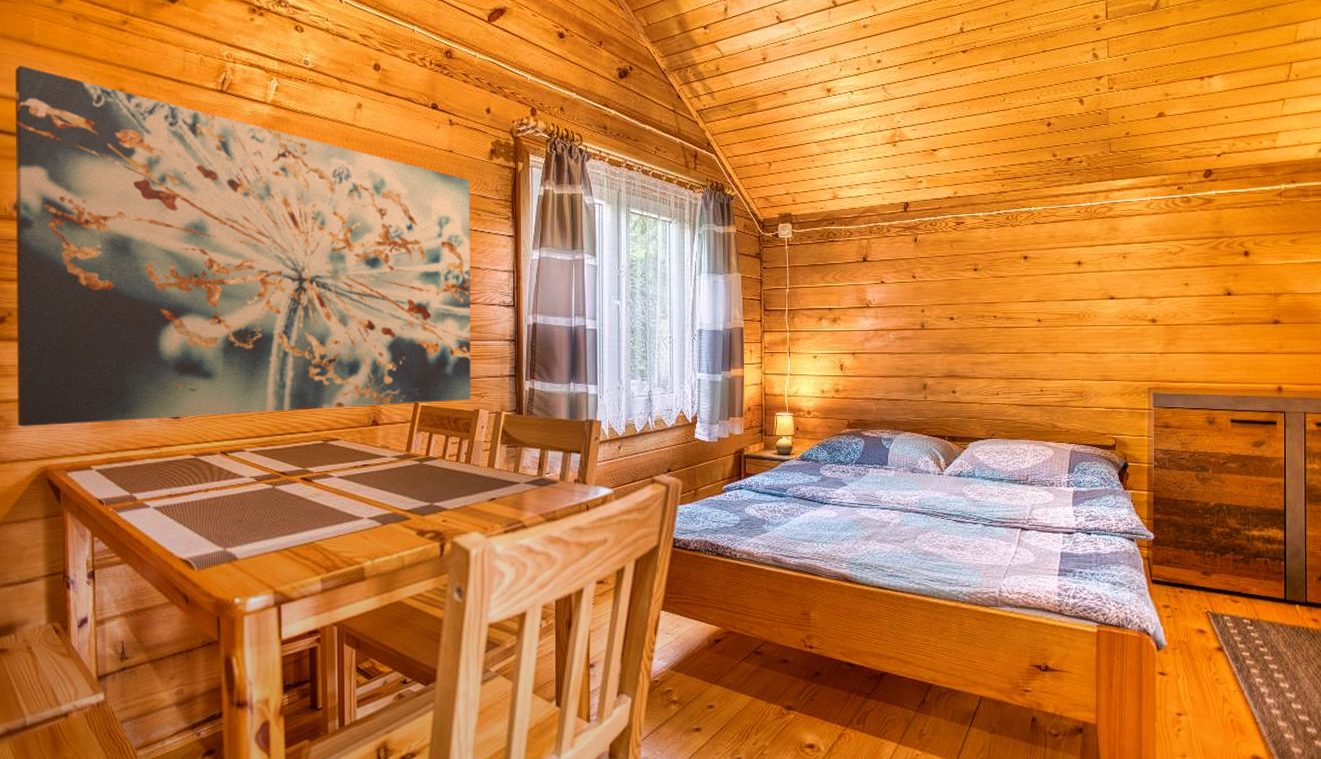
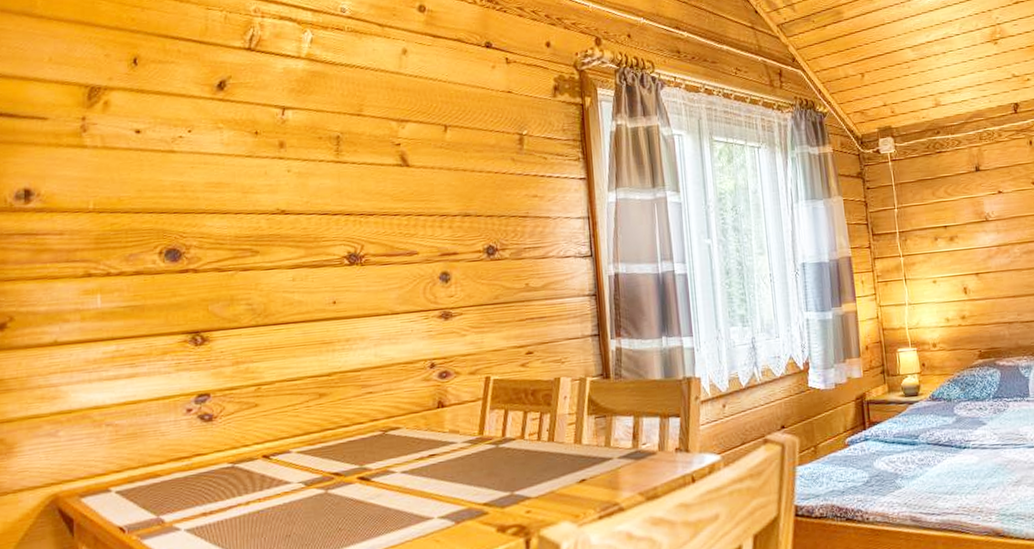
wall art: present [15,66,471,427] -> none [16,40,550,449]

